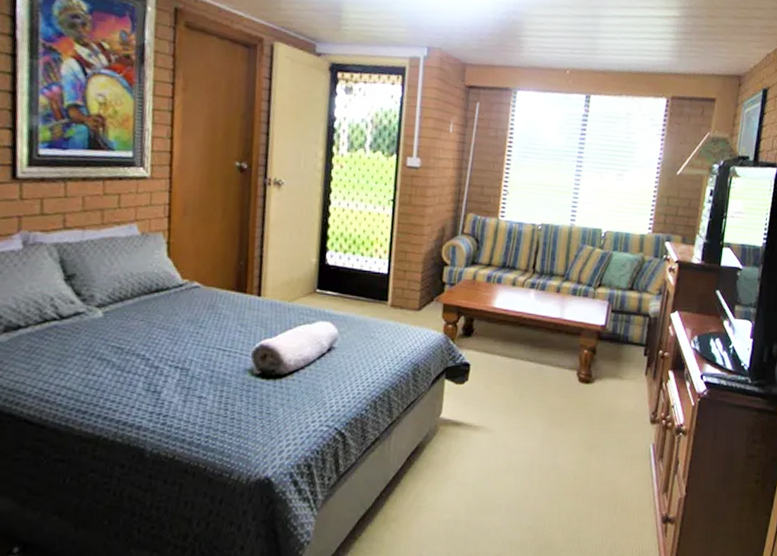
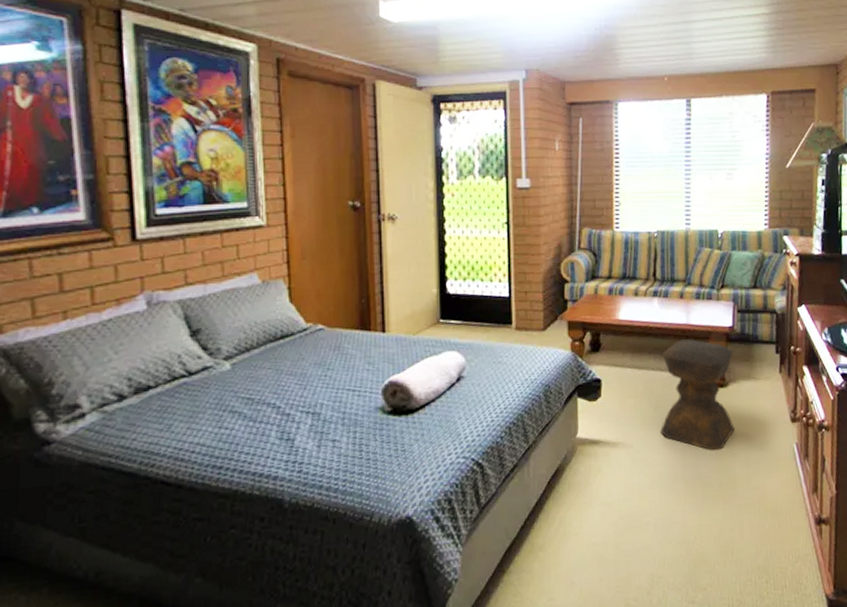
stool: none [521,333,603,443] -> present [659,339,735,451]

